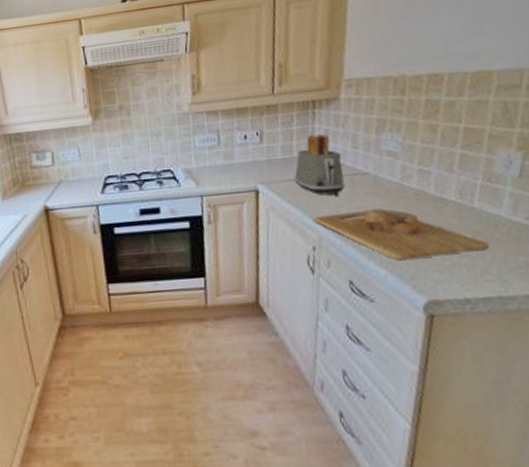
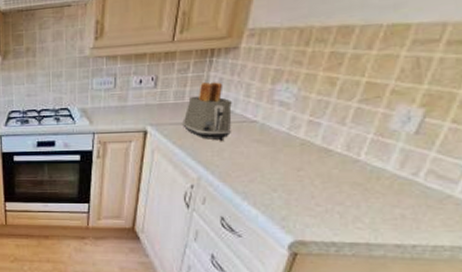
cutting board: present [312,208,490,261] -> none [194,155,368,204]

